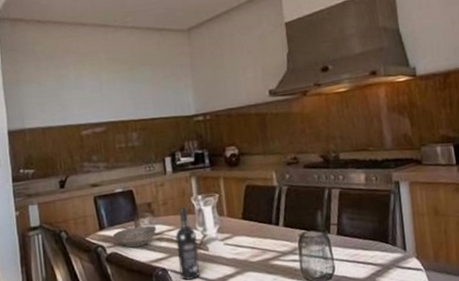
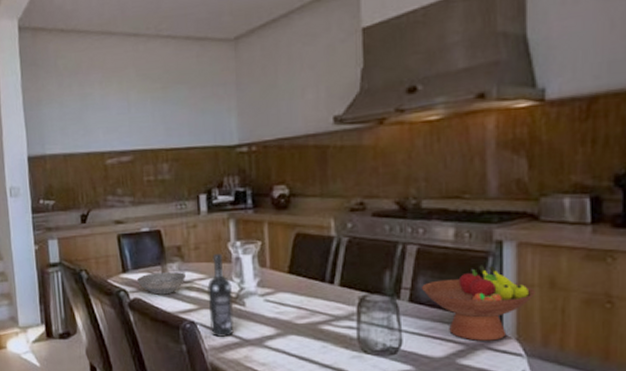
fruit bowl: none [345,201,426,262] -> present [421,265,537,341]

